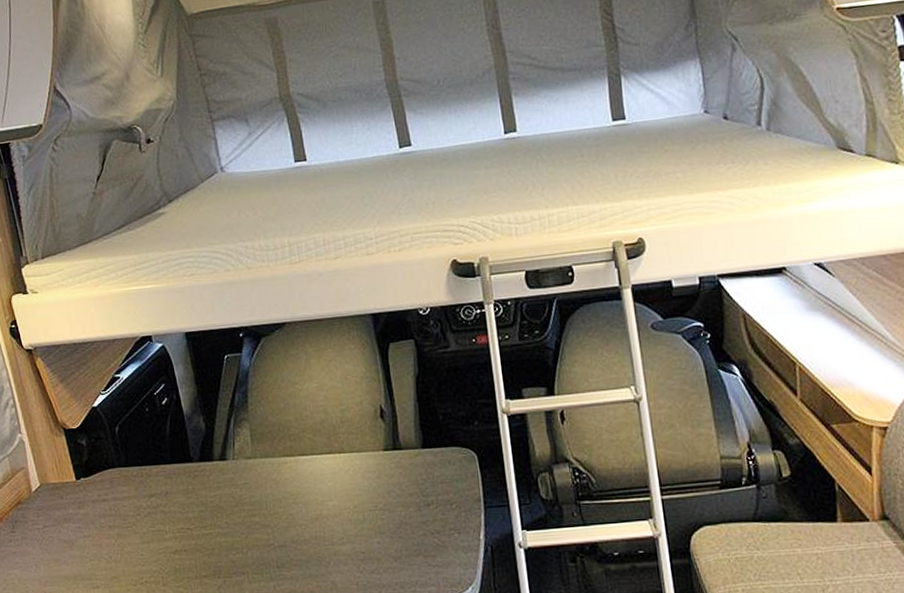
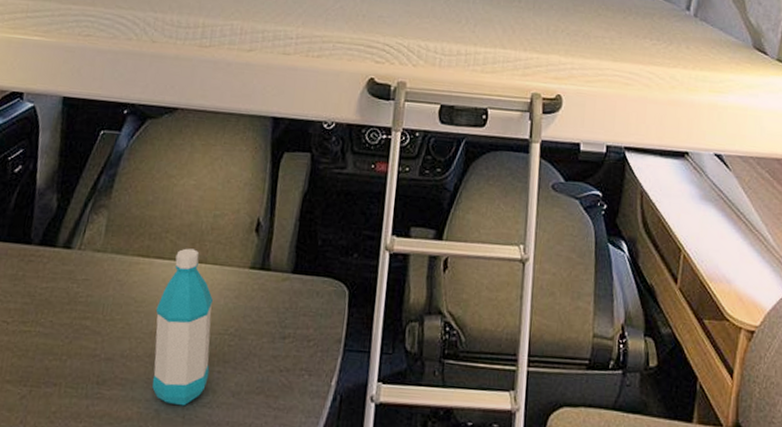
water bottle: none [310,442,371,576] -> present [152,248,213,406]

